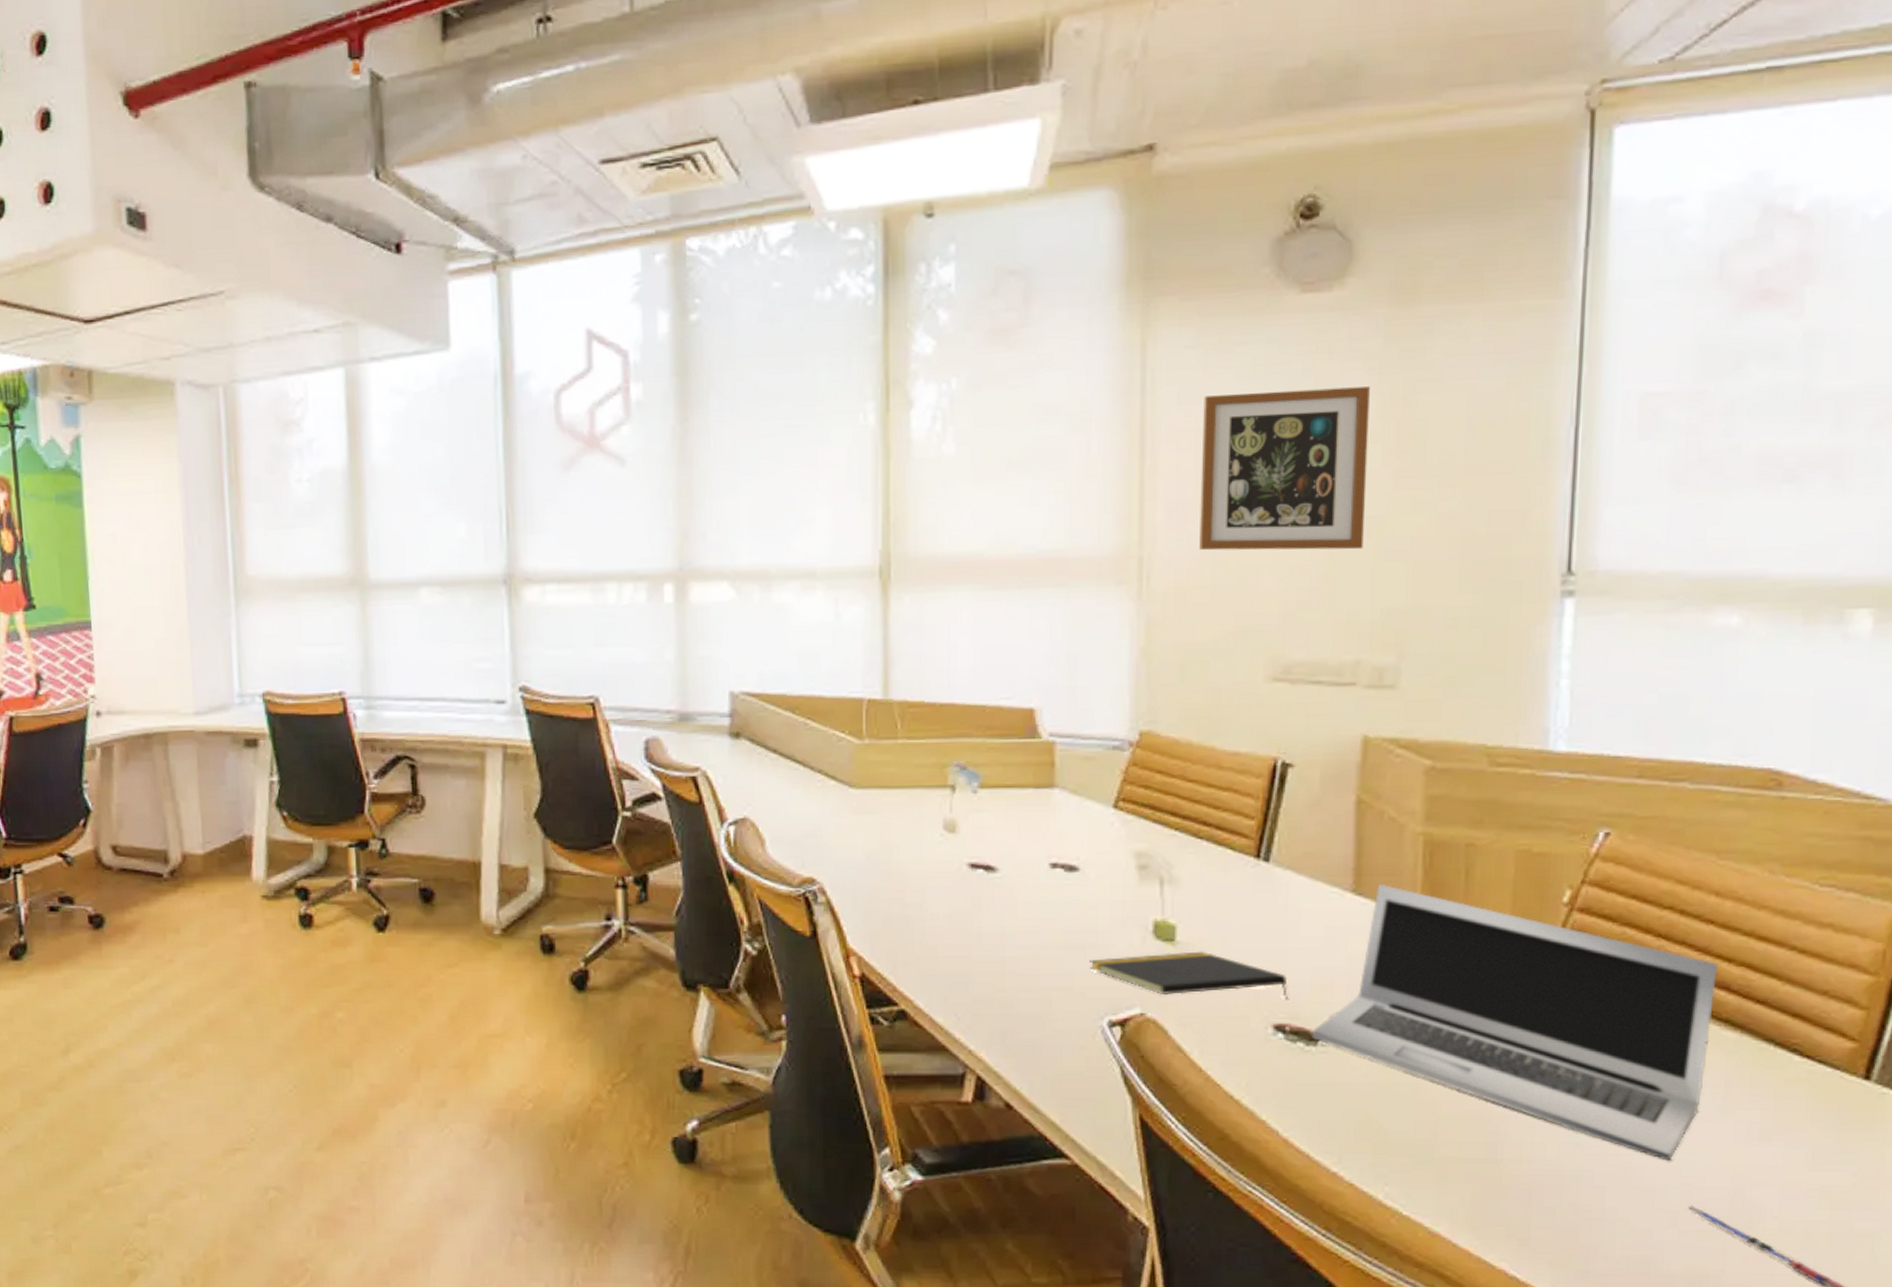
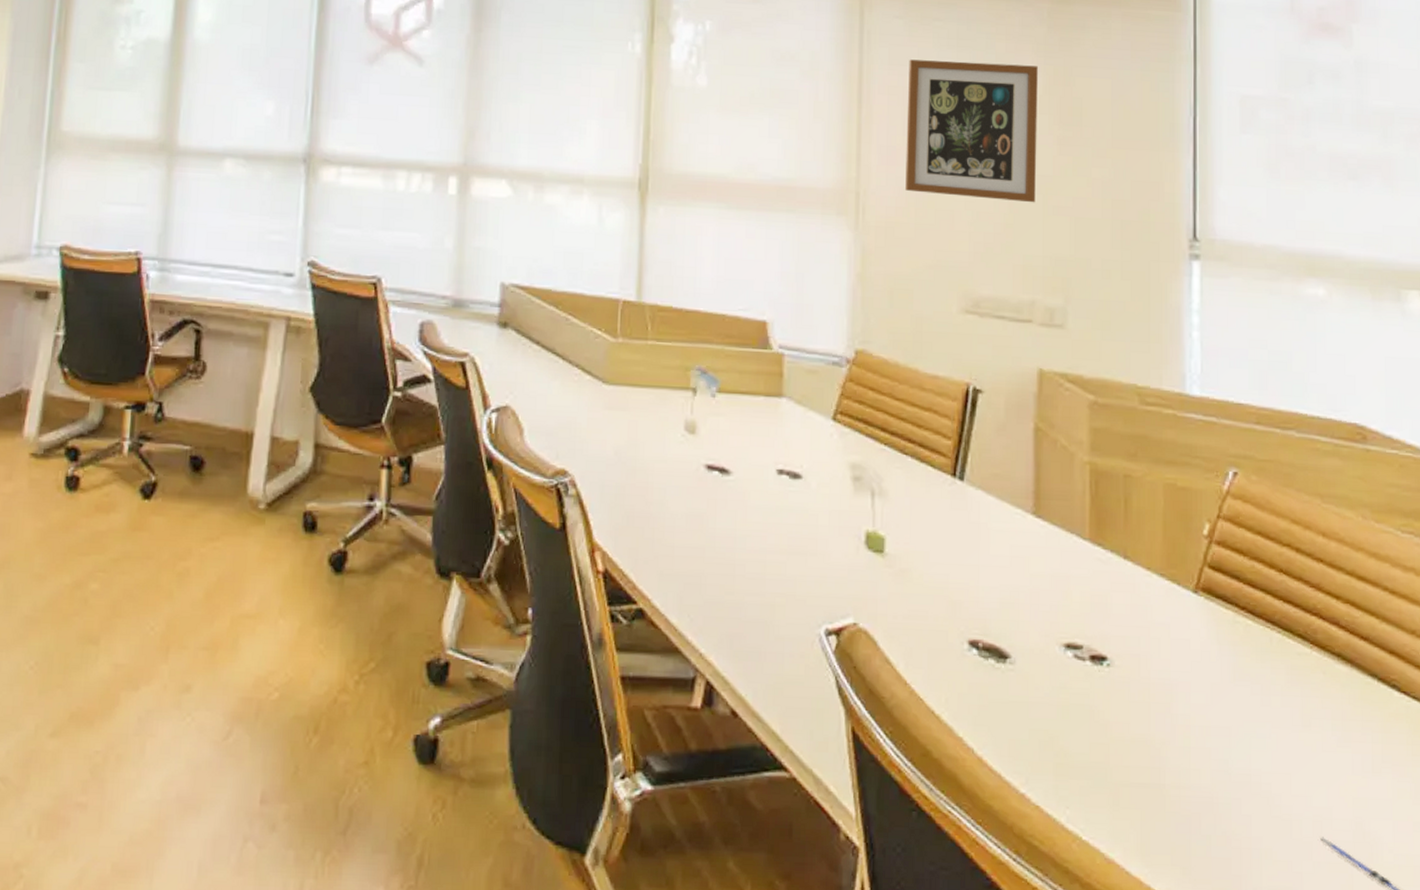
notepad: present [1089,951,1288,1001] -> none [809,563,980,617]
laptop: present [1312,883,1718,1161] -> none [1001,507,1329,791]

